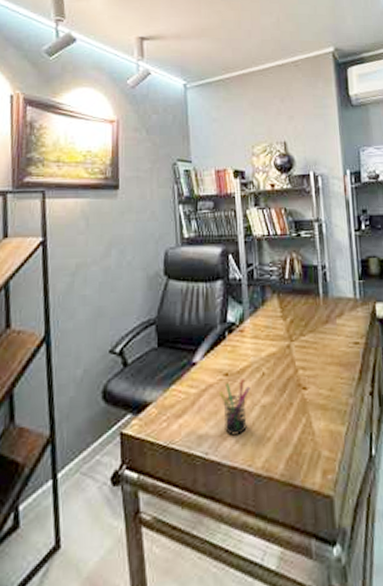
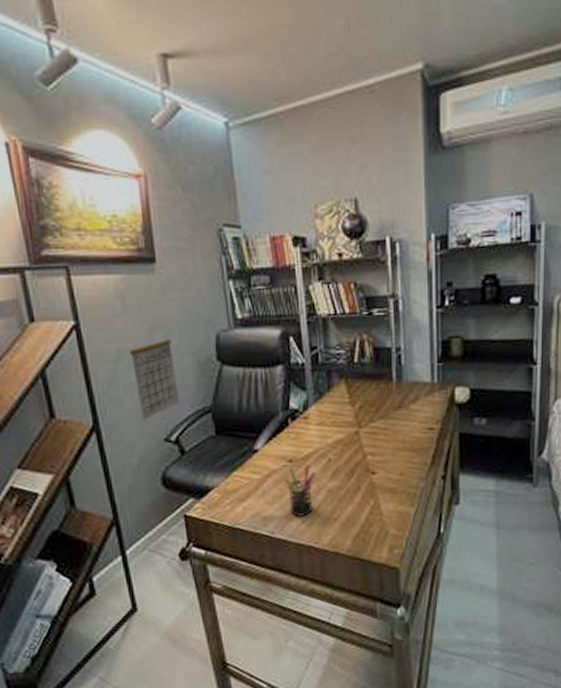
calendar: none [87,248,127,331] -> present [130,331,179,420]

